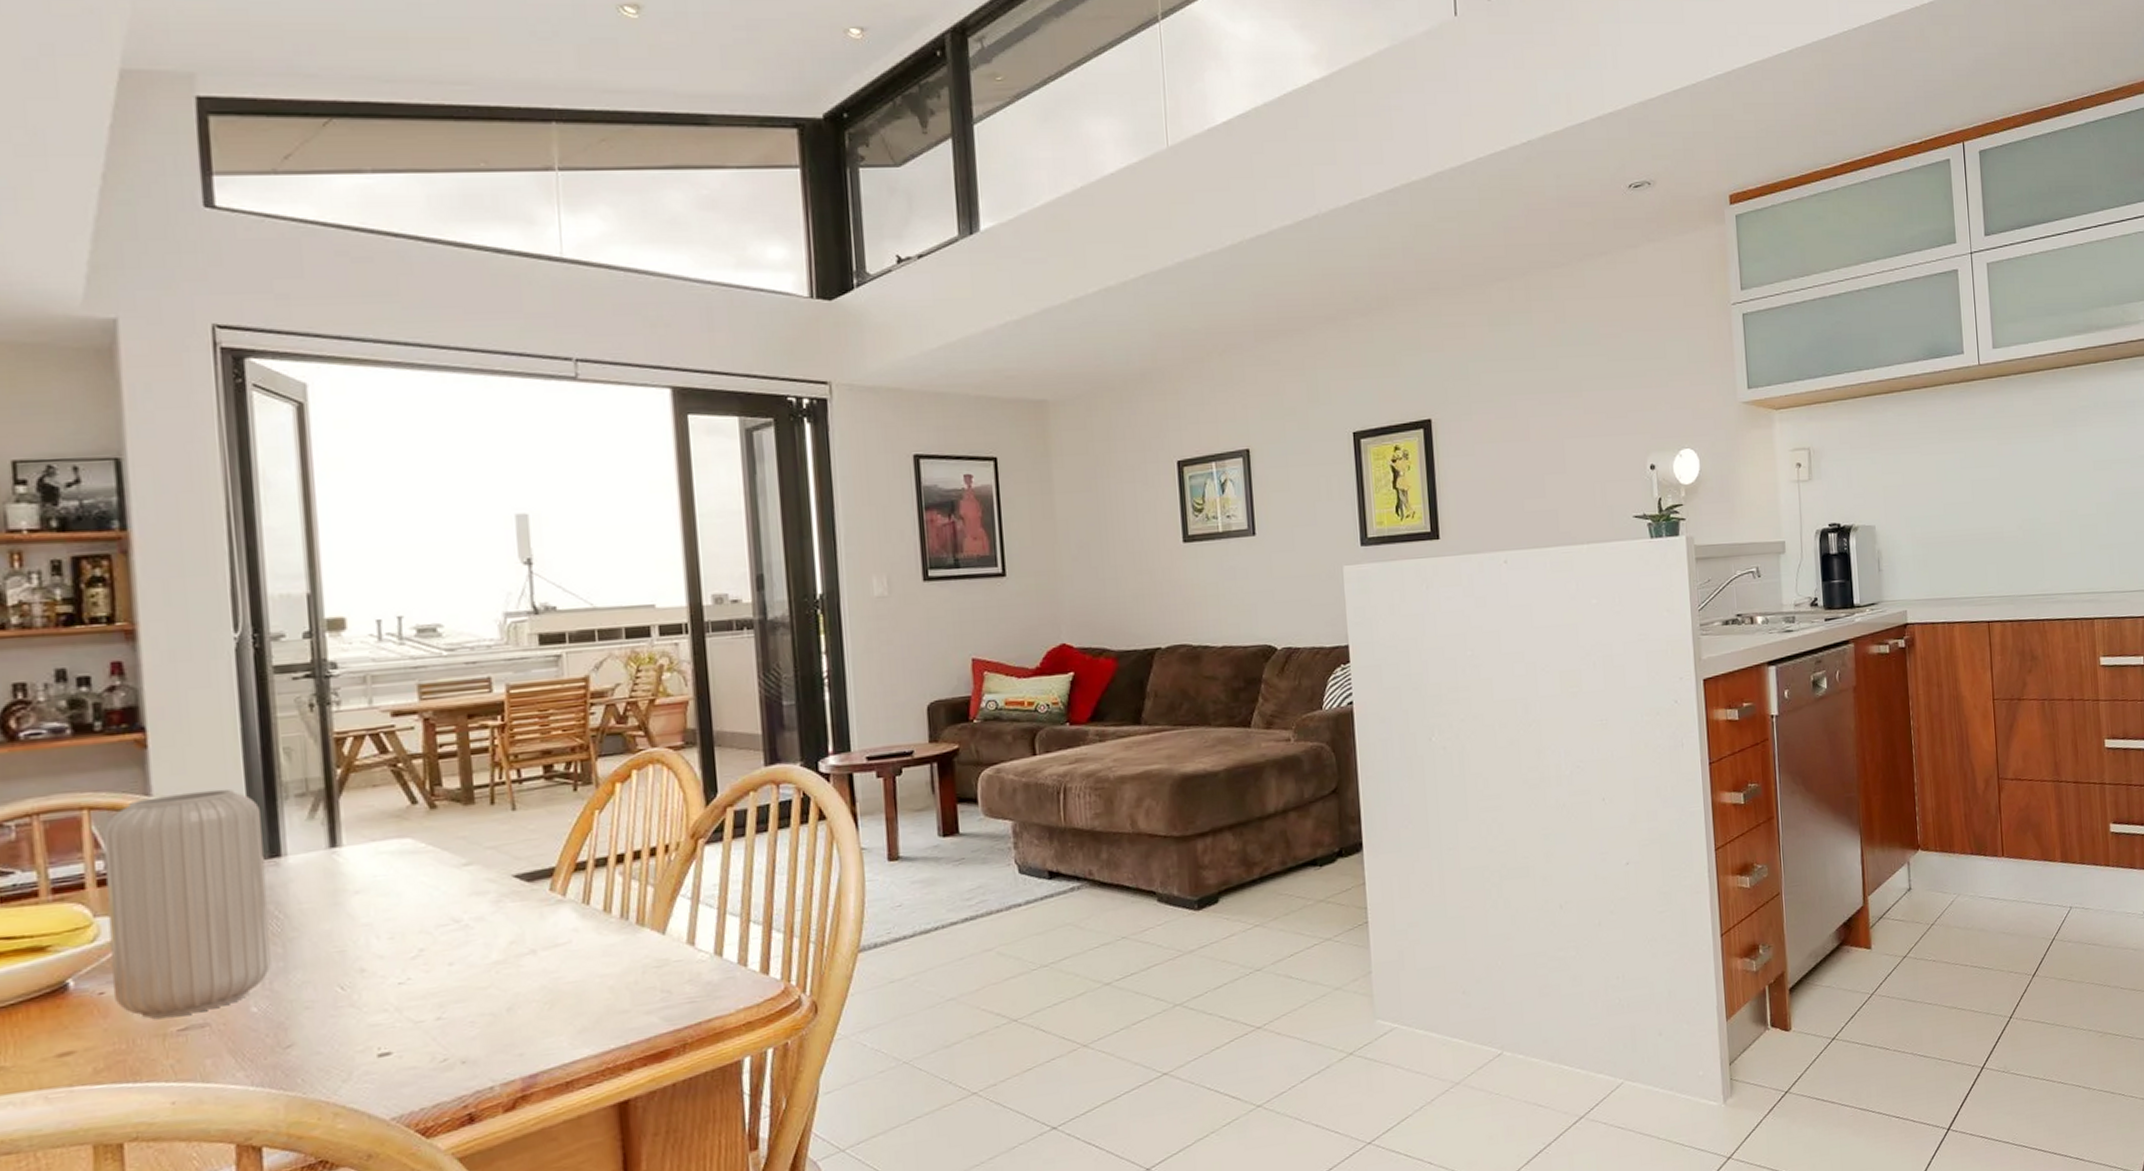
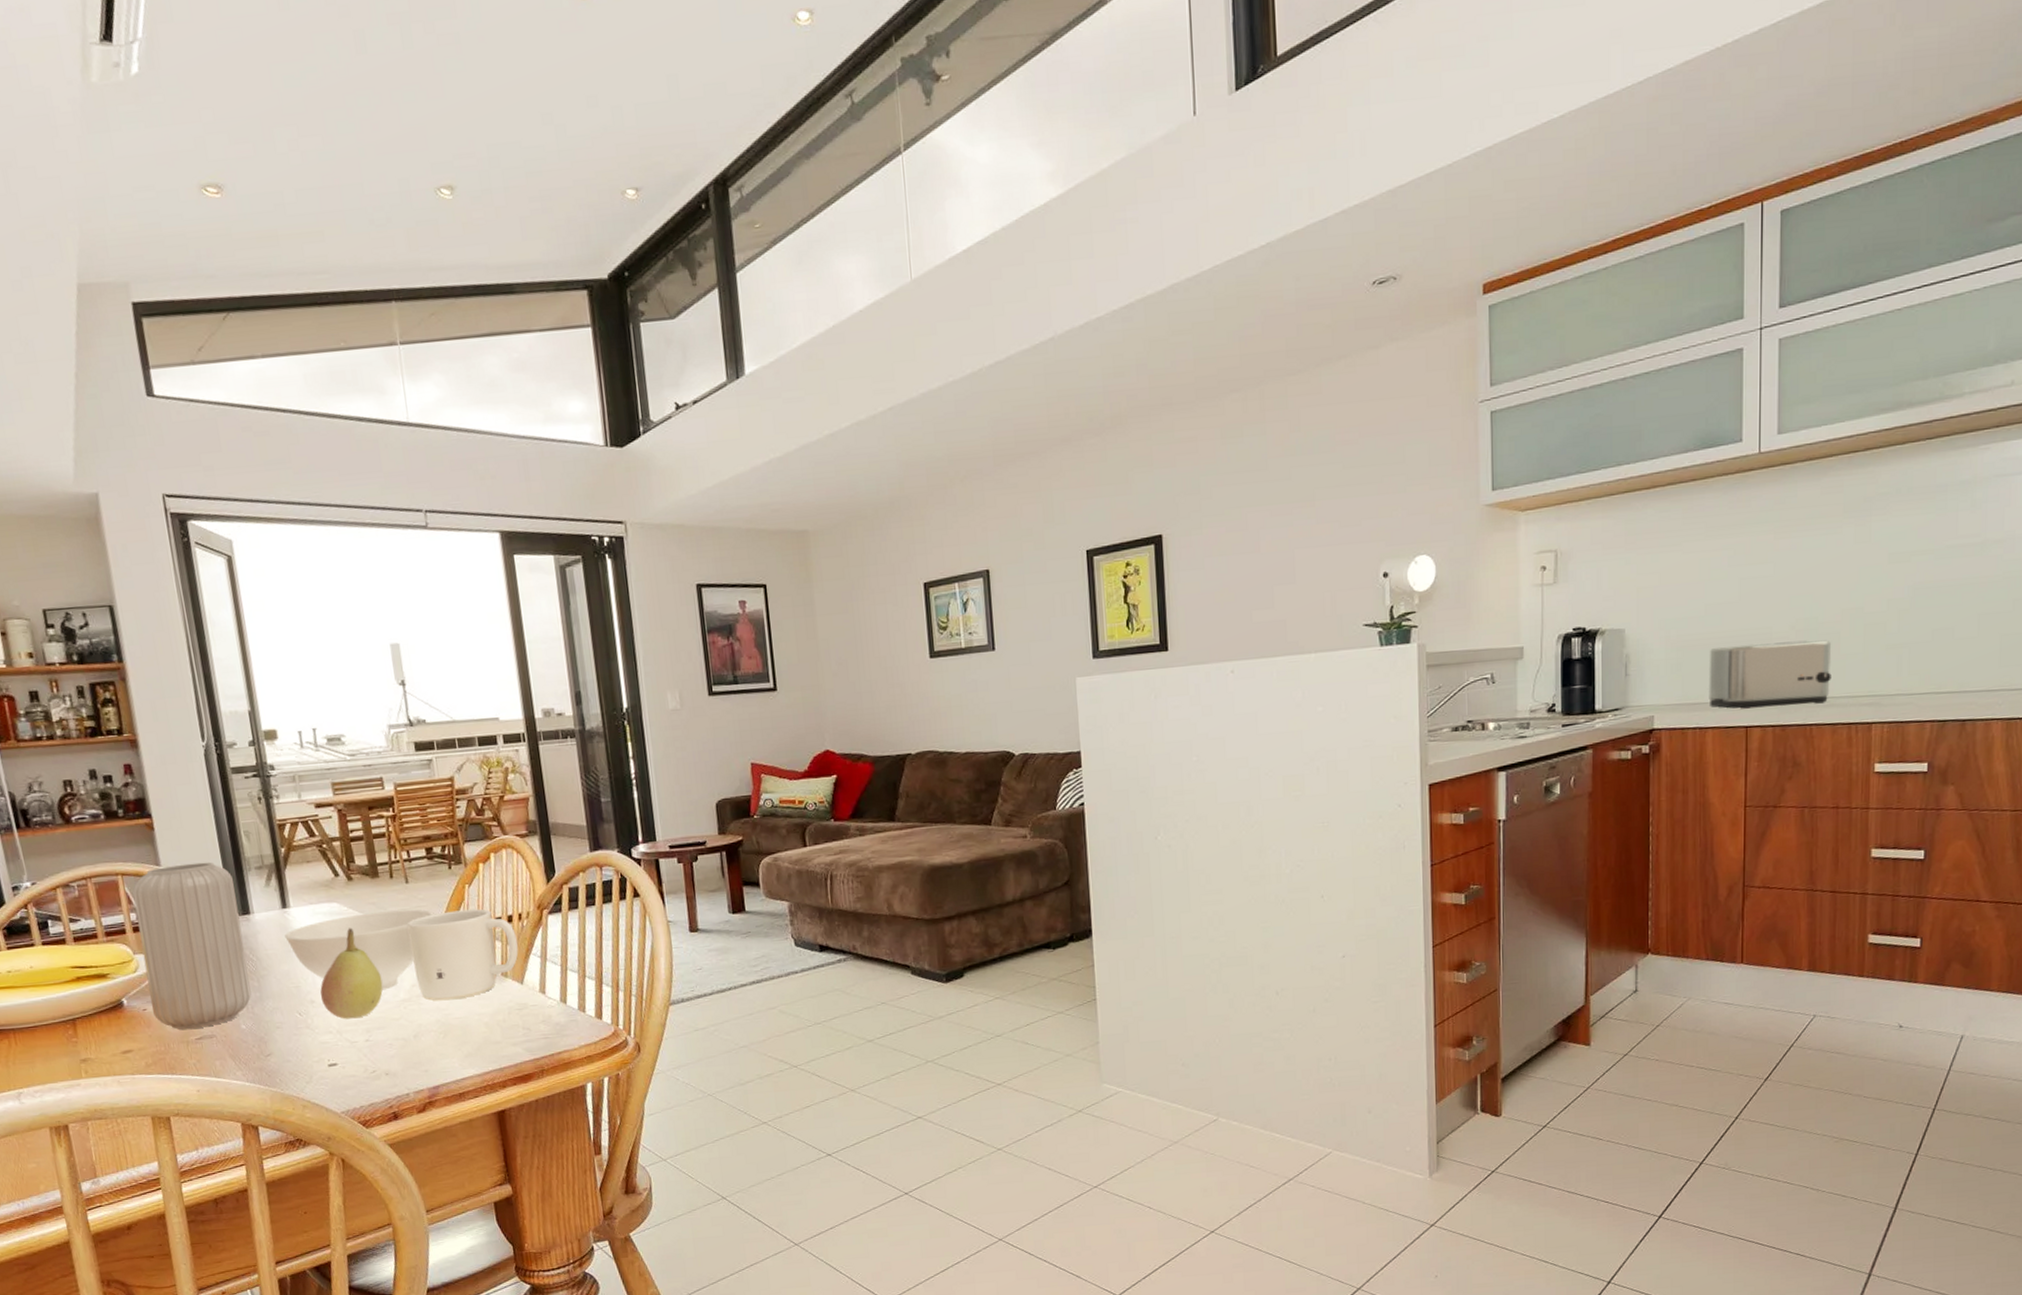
bowl: none [330,843,549,951] -> present [285,909,434,990]
fruit: none [376,870,468,992] -> present [320,928,383,1019]
mug: none [509,840,663,962] -> present [406,909,519,1001]
toaster: none [1951,540,2057,604] -> present [1708,640,1831,709]

